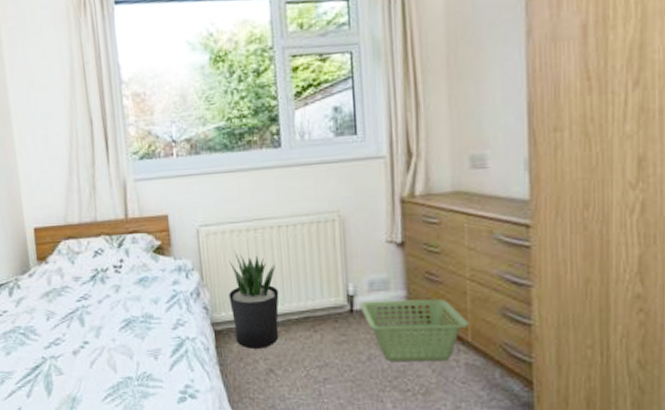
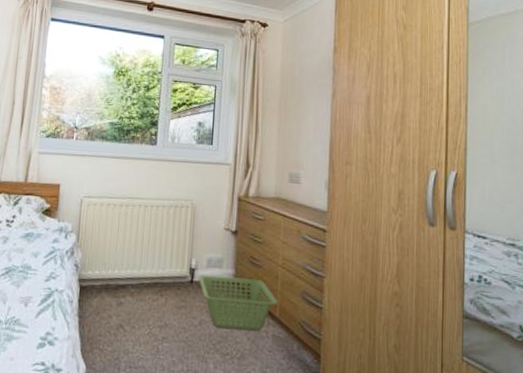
planter: present [229,251,279,349] -> none [96,220,138,306]

